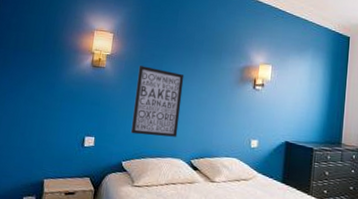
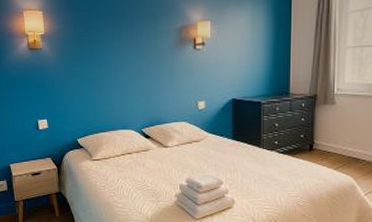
wall art: present [130,66,185,137] -> none [75,41,125,112]

